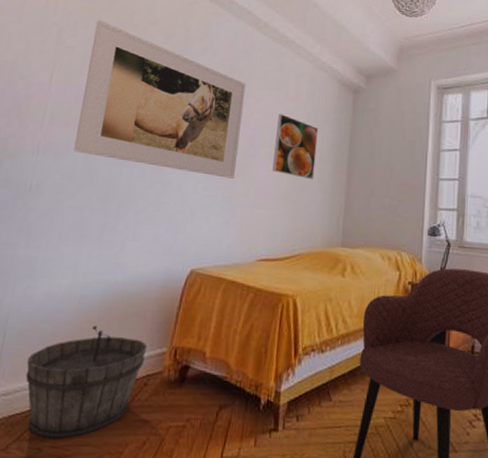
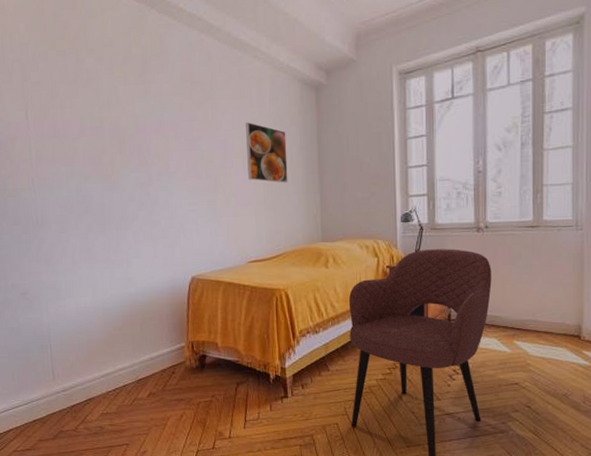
wooden bucket: present [25,325,148,439] -> none [74,331,169,419]
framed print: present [73,20,246,179] -> none [54,49,214,192]

